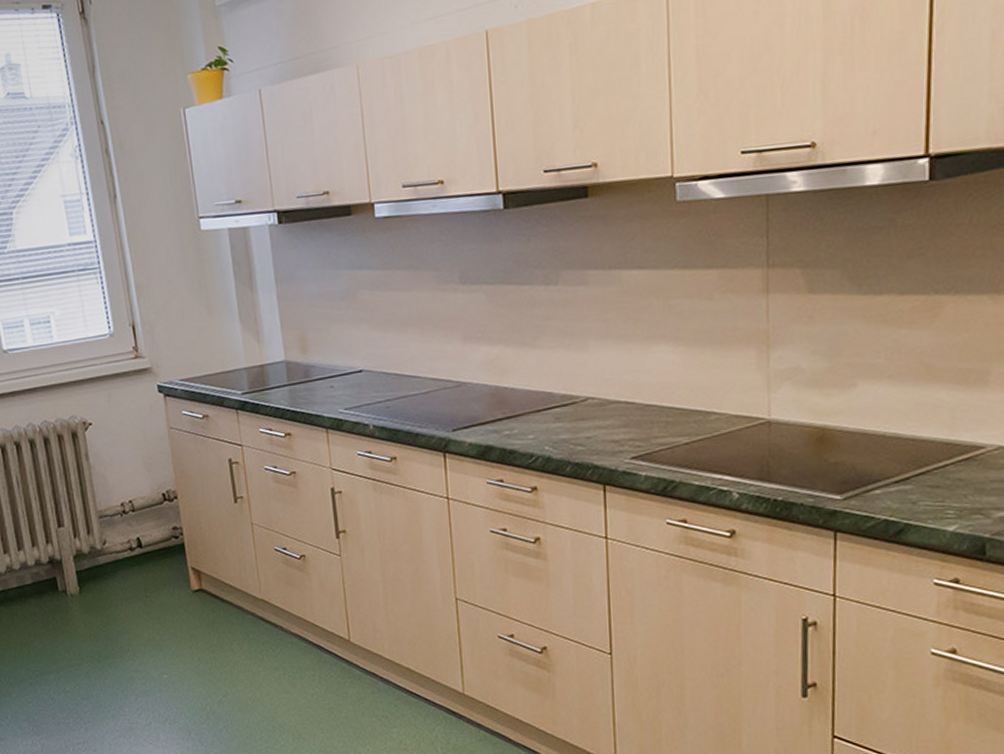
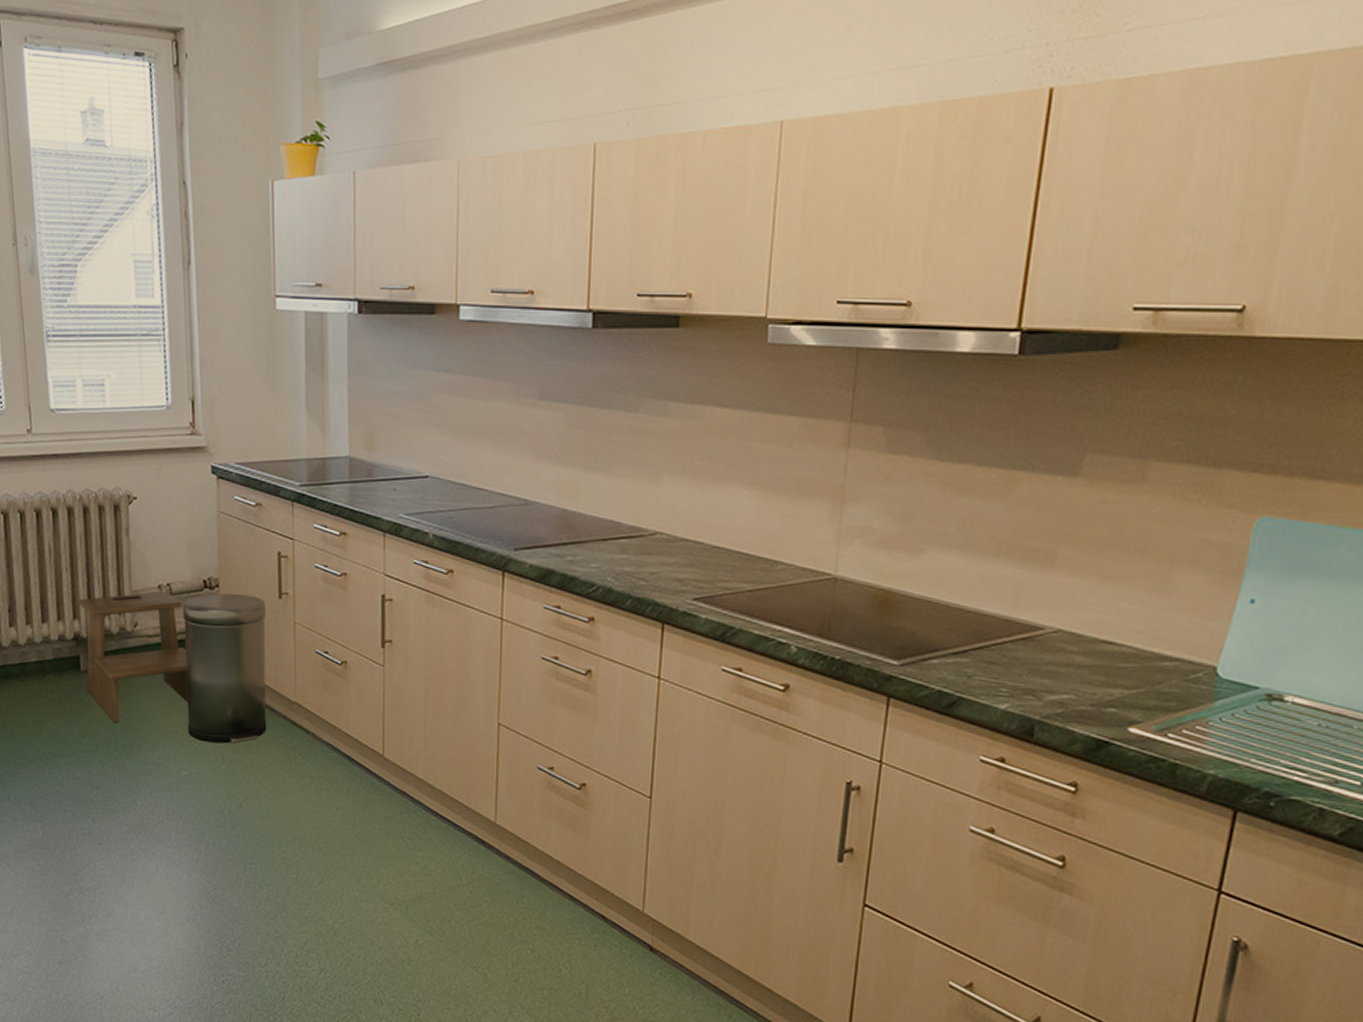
step stool: none [50,507,162,636] -> present [79,591,189,722]
pedal bin: none [145,502,237,646] -> present [182,593,267,744]

